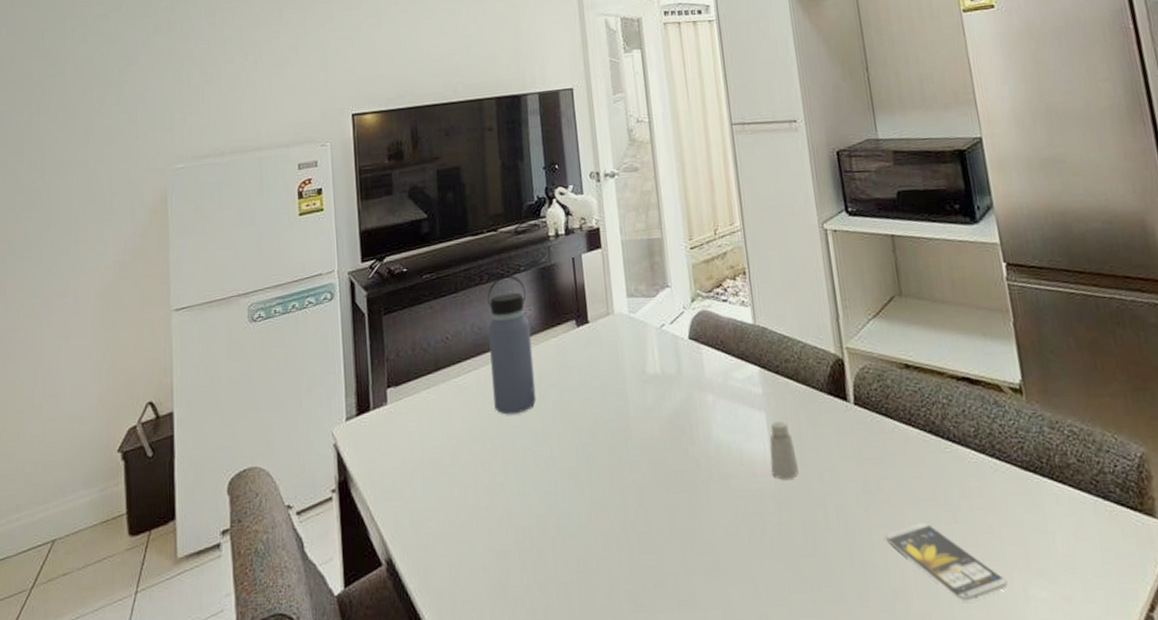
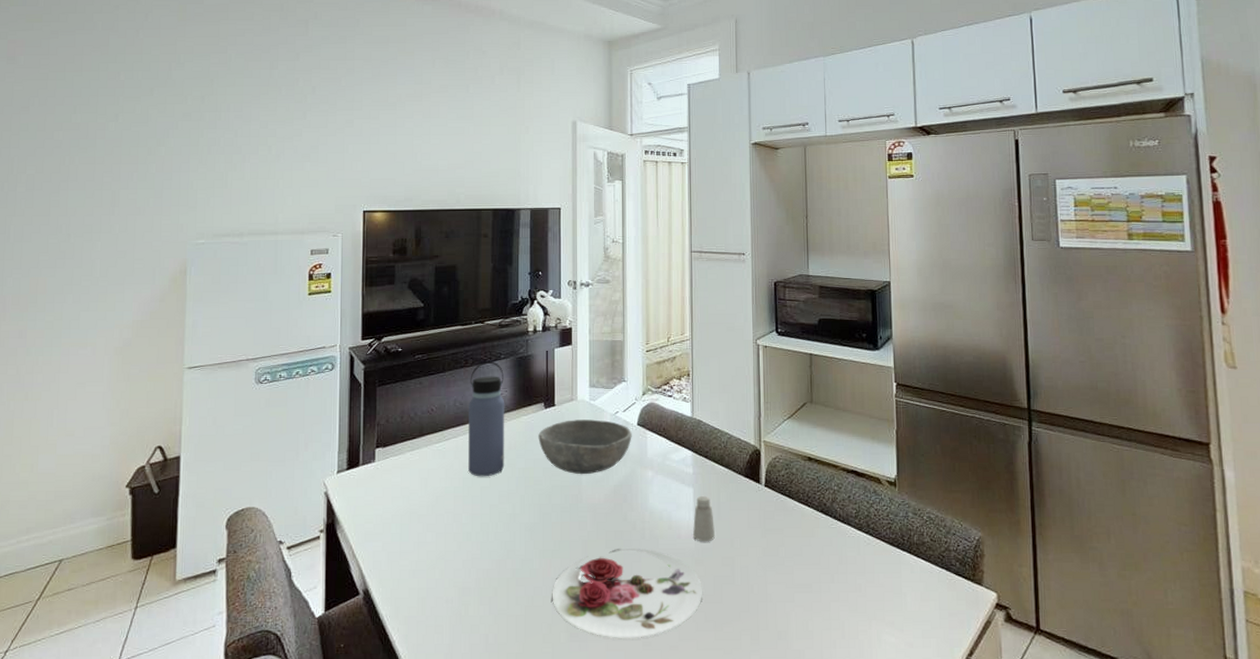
bowl: none [572,336,684,405] -> present [538,419,632,475]
plate: none [606,491,792,608] -> present [552,548,703,639]
smartphone: present [885,523,1008,602] -> none [777,581,866,643]

